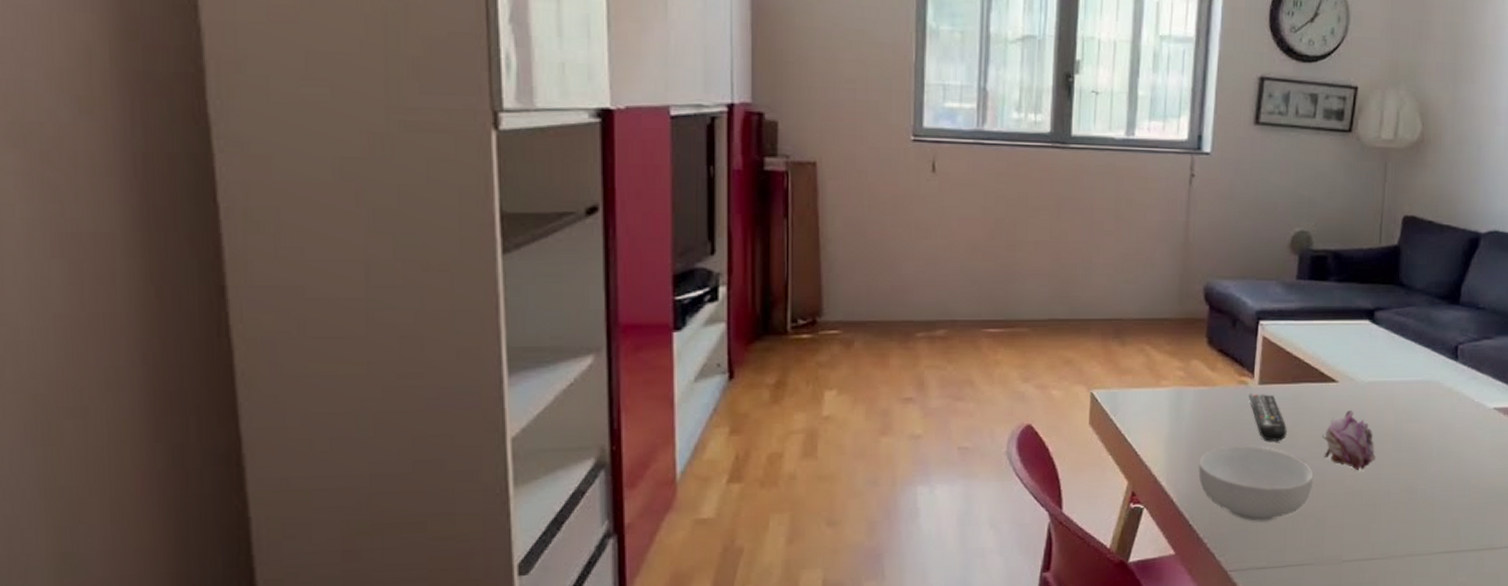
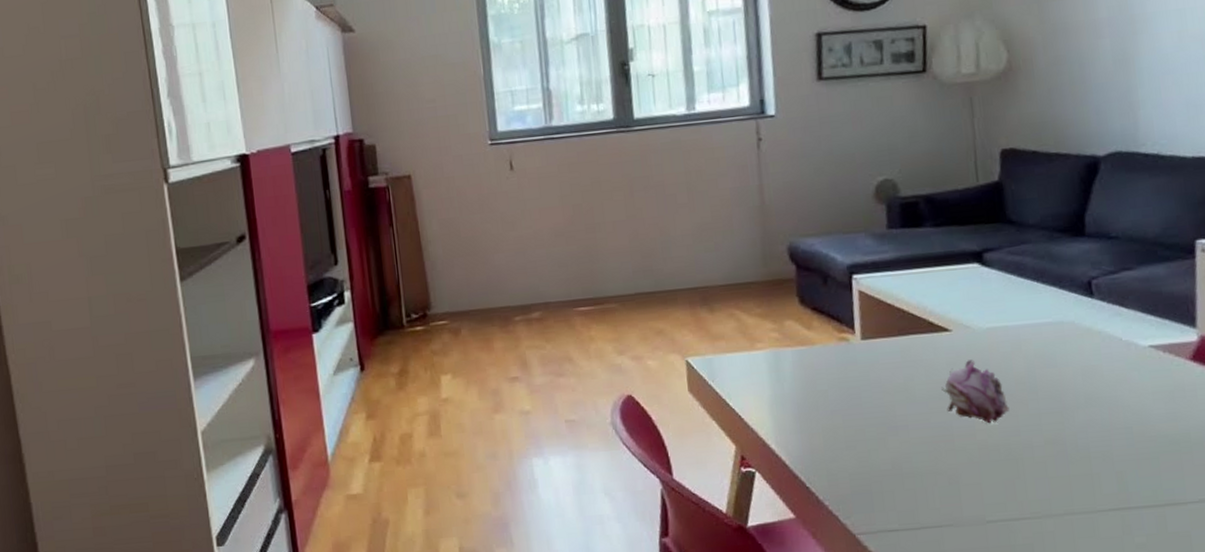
cereal bowl: present [1198,445,1314,522] -> none [807,402,939,482]
remote control: present [1249,393,1287,441] -> none [852,349,901,398]

